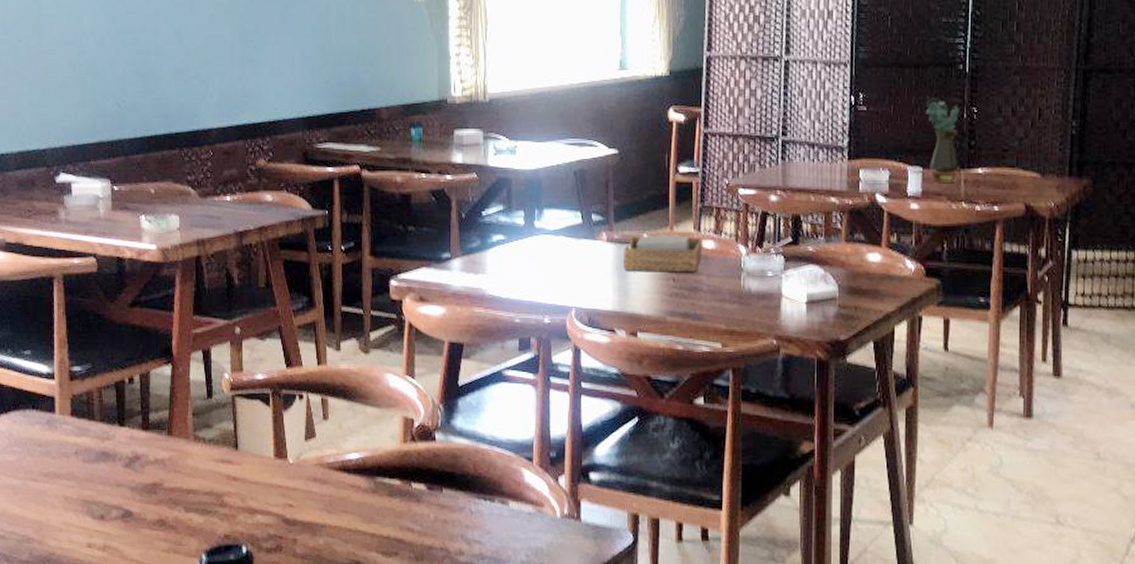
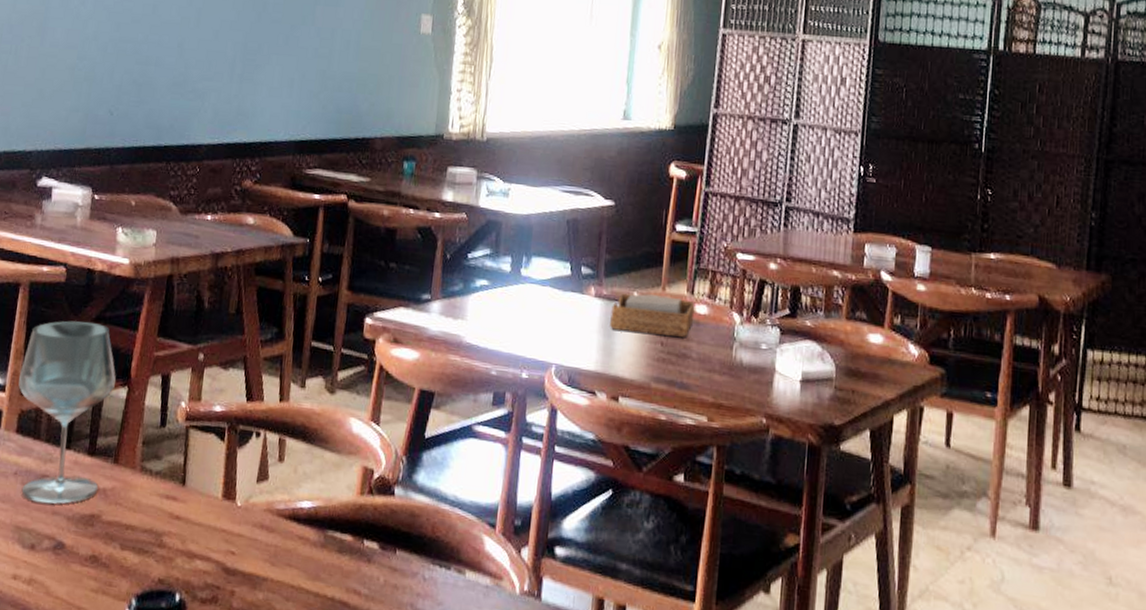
wine glass: none [65,307,160,478] -> present [18,320,117,505]
vase: present [925,95,959,182] -> none [937,172,973,266]

